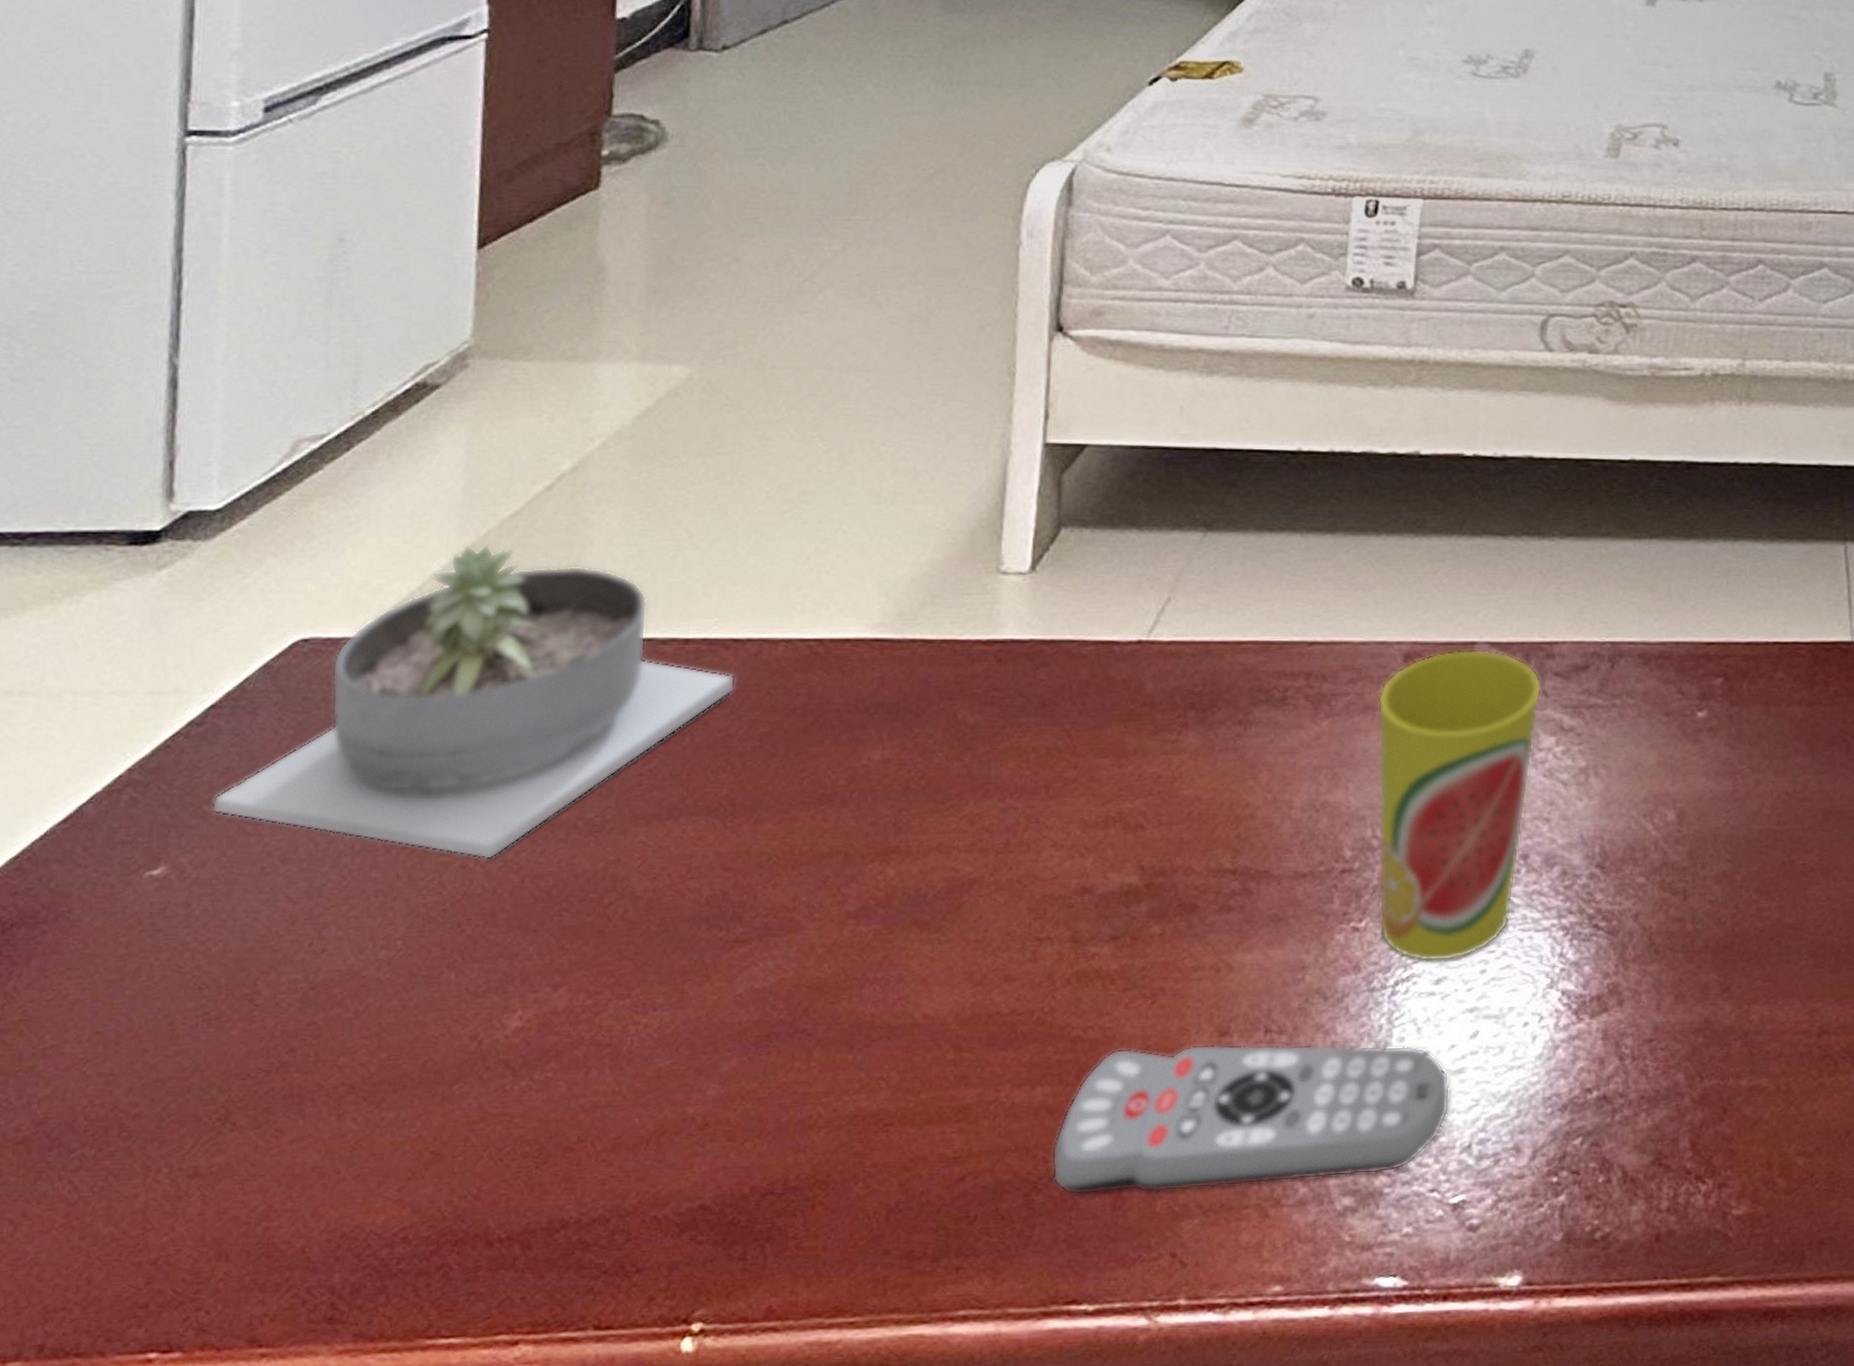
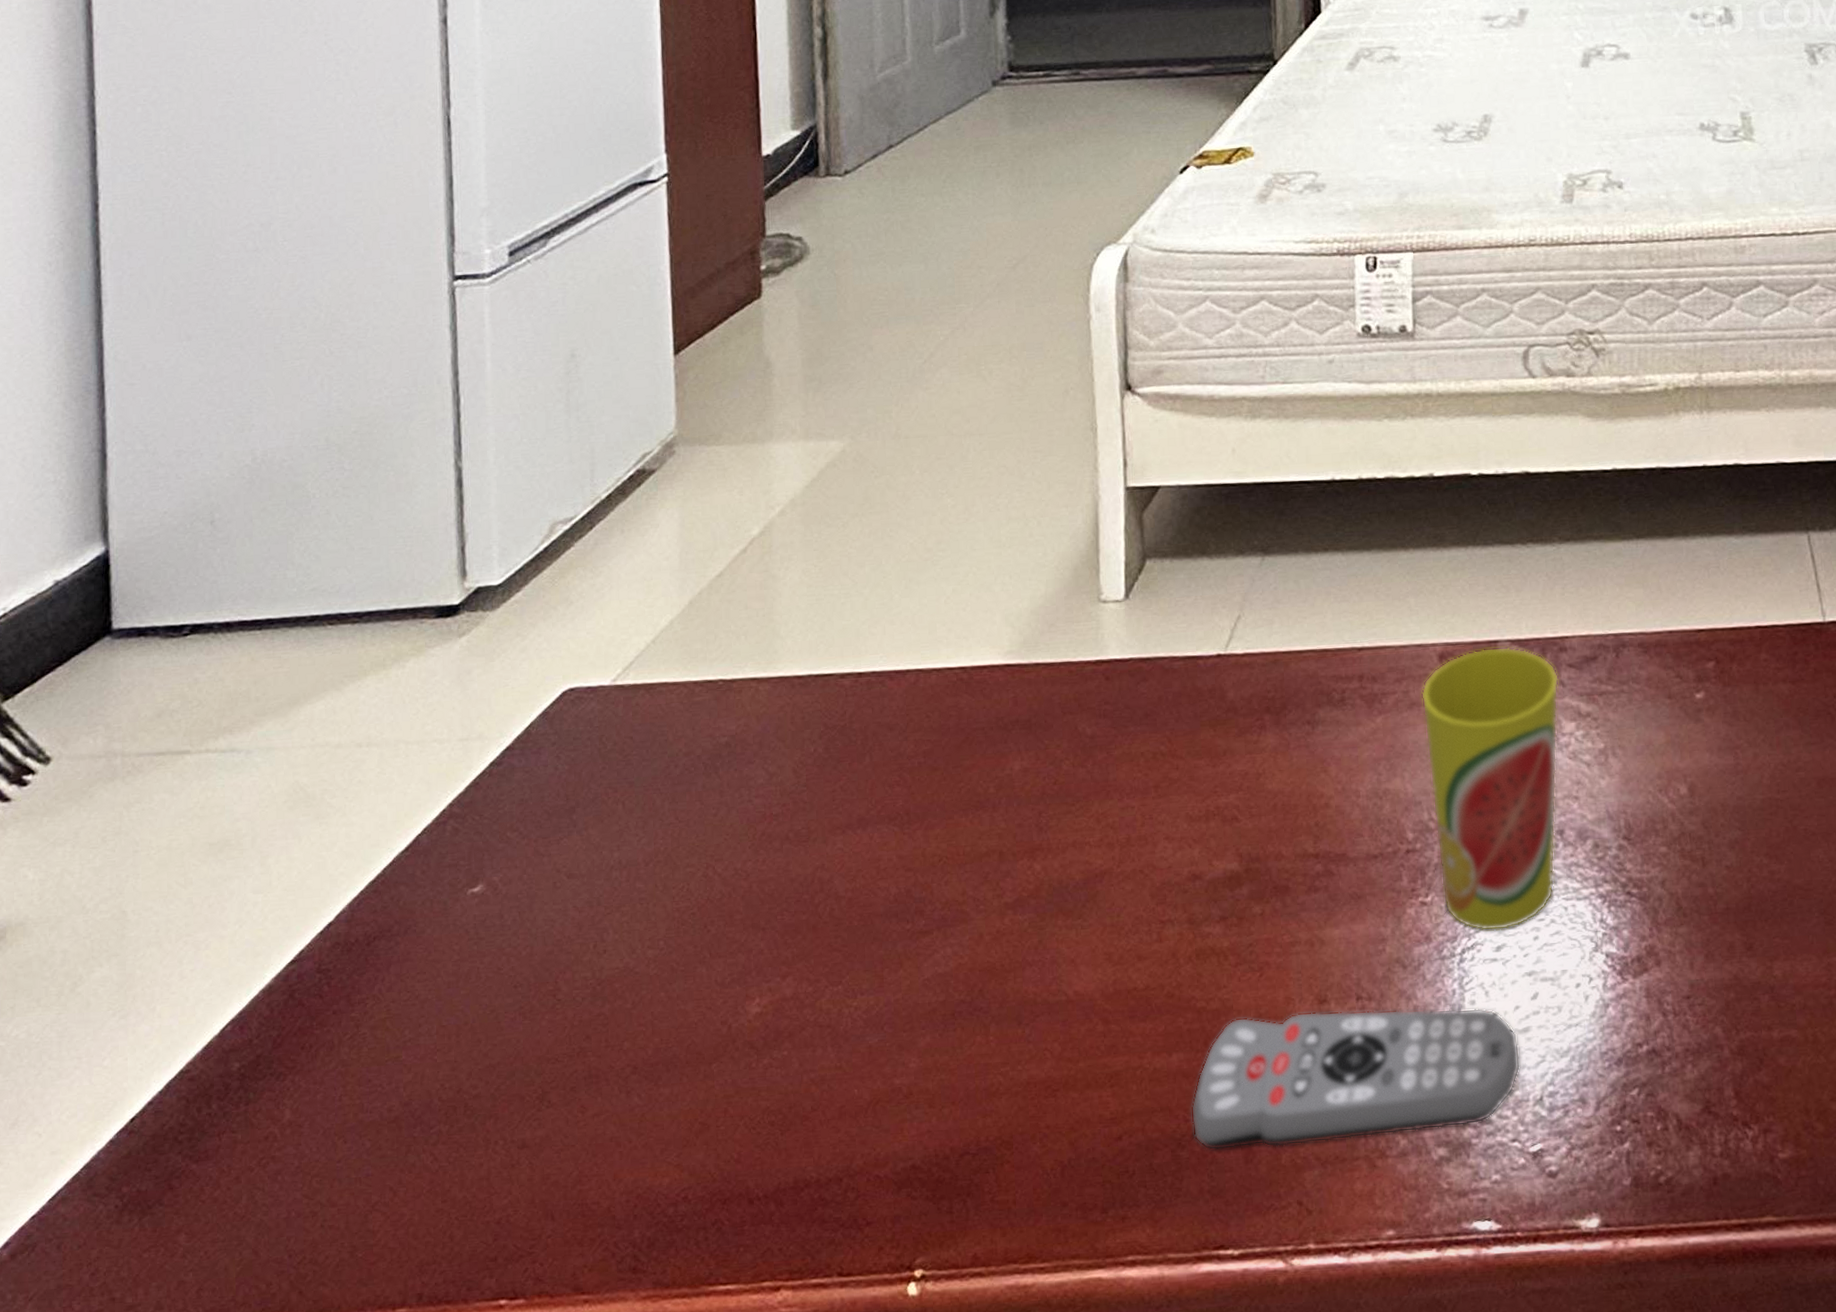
succulent planter: present [211,544,736,860] -> none [513,601,901,870]

